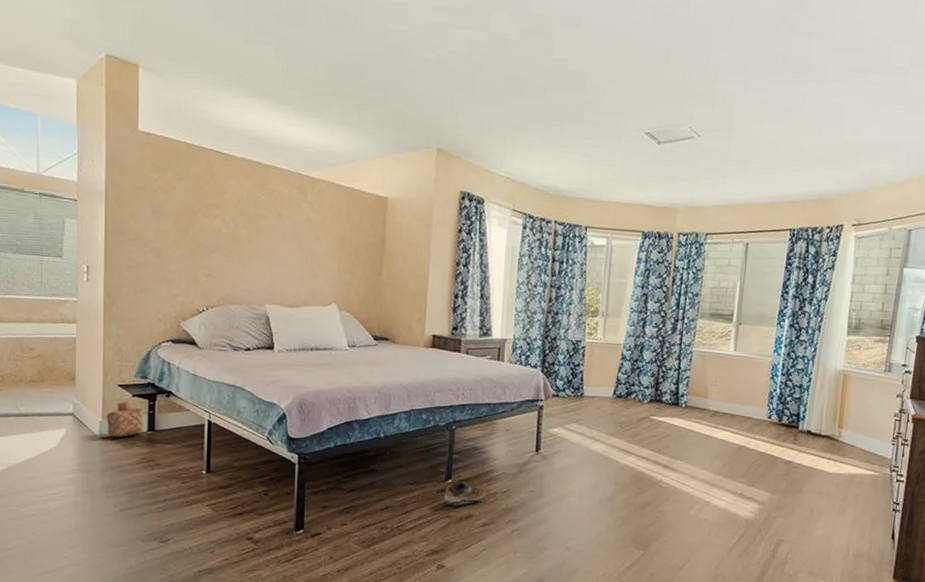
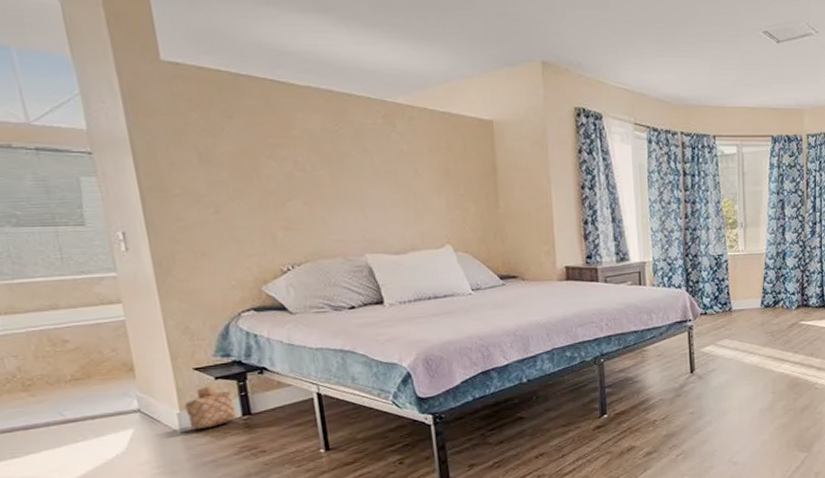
shoe: present [444,481,486,506] -> none [601,414,645,441]

